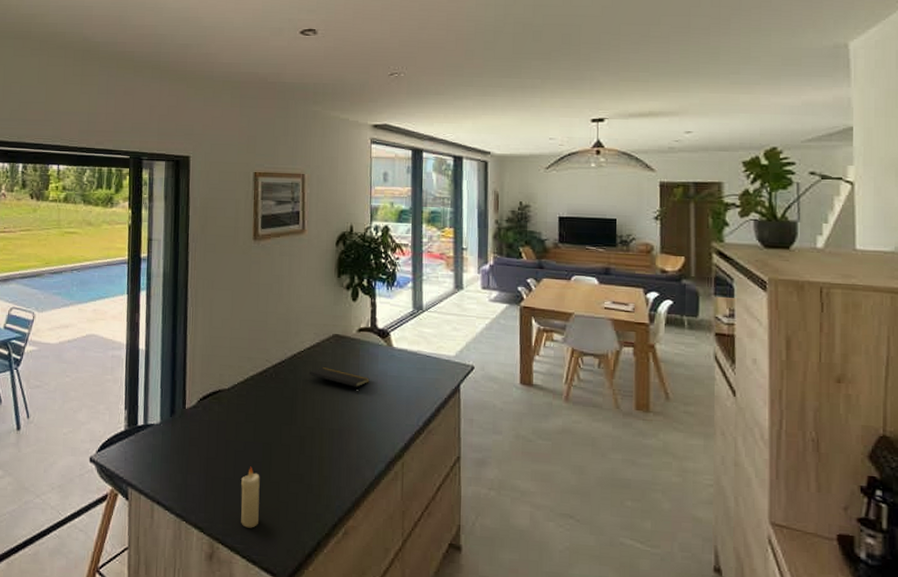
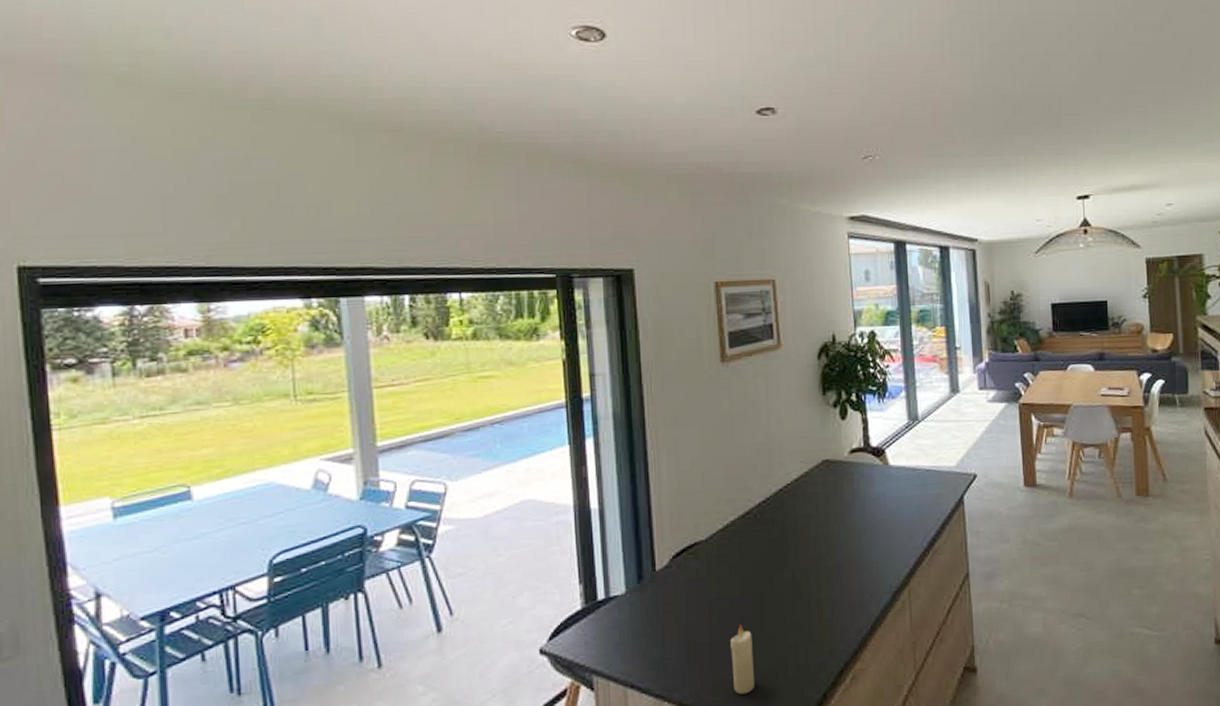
notepad: present [308,367,370,393] -> none [798,498,867,522]

